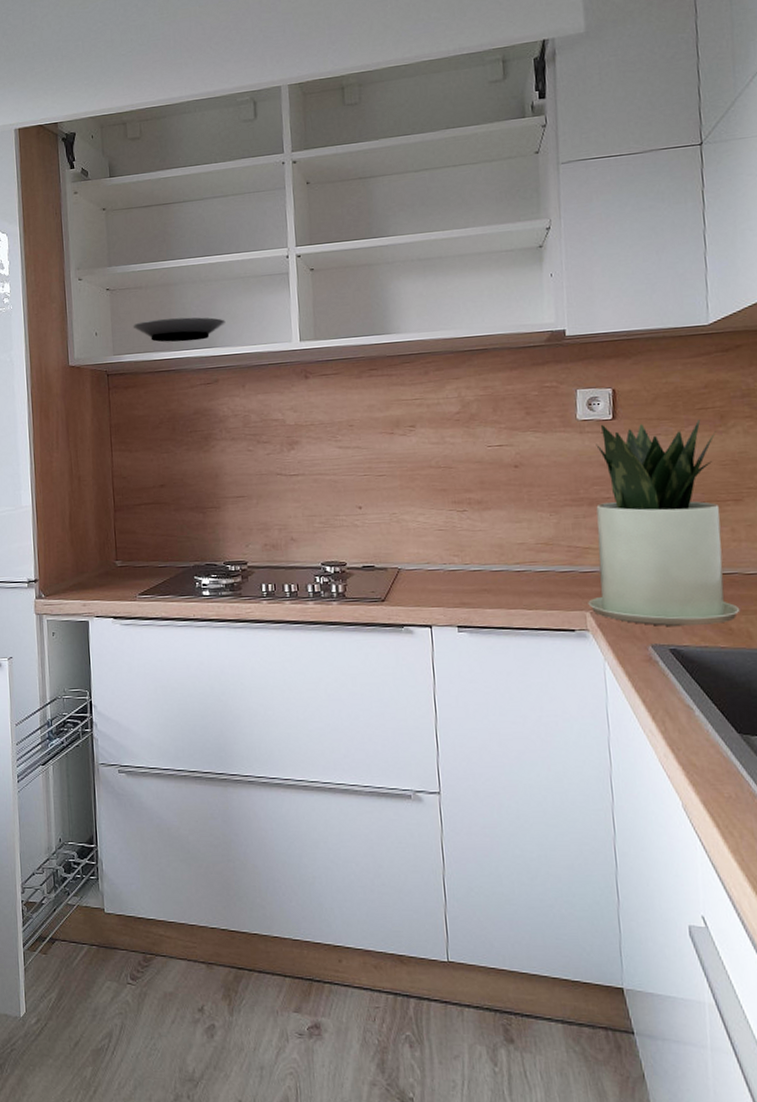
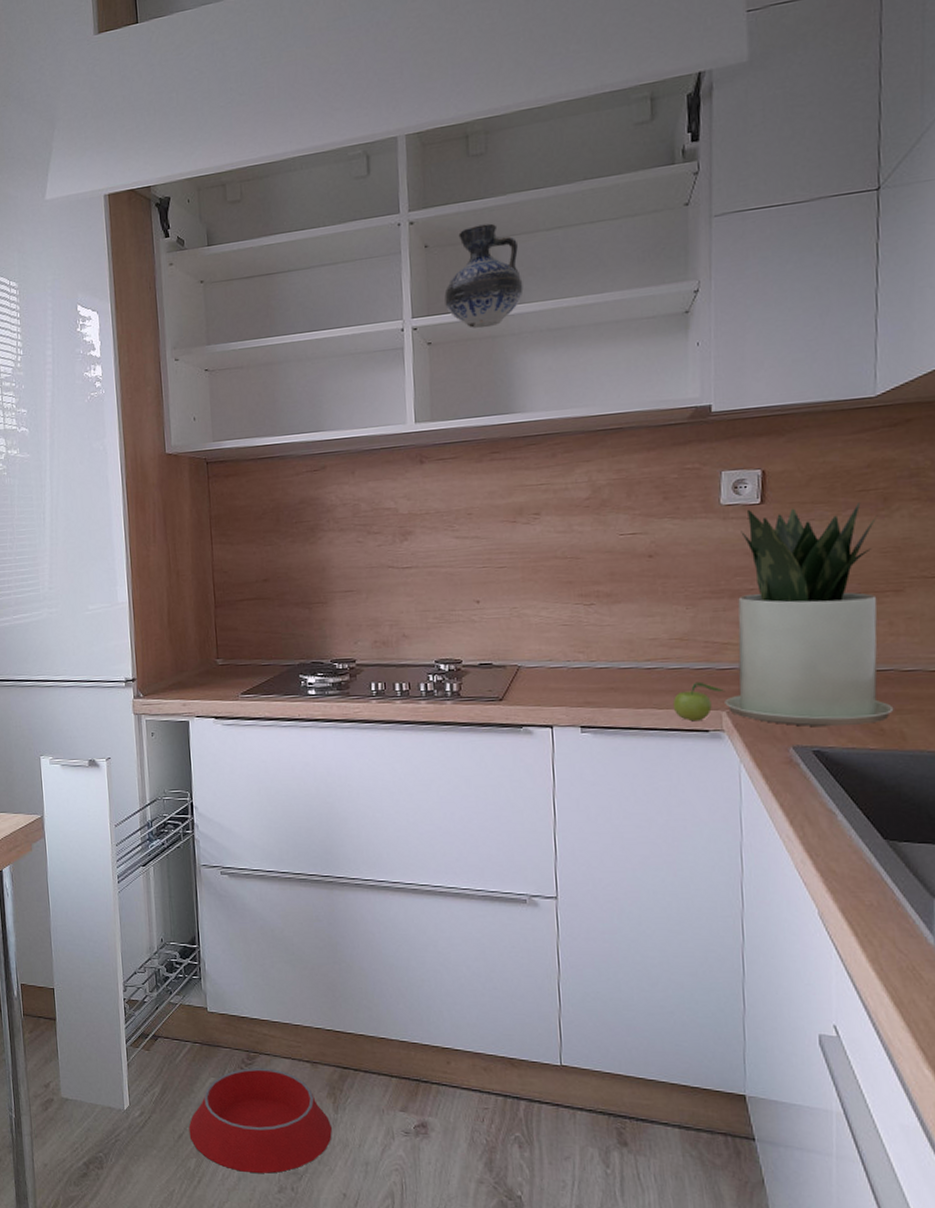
pet bowl: none [85,970,227,1081] -> present [188,1067,332,1173]
plate: present [132,317,226,343] -> none [233,398,334,427]
ceramic jug: none [325,164,396,257] -> present [444,223,524,329]
fruit: none [541,584,589,622] -> present [672,681,726,722]

